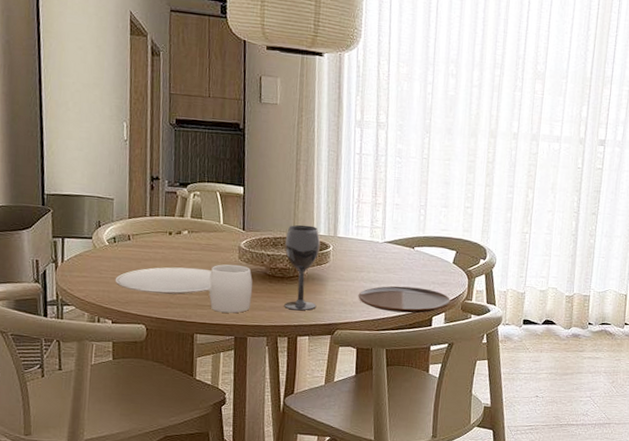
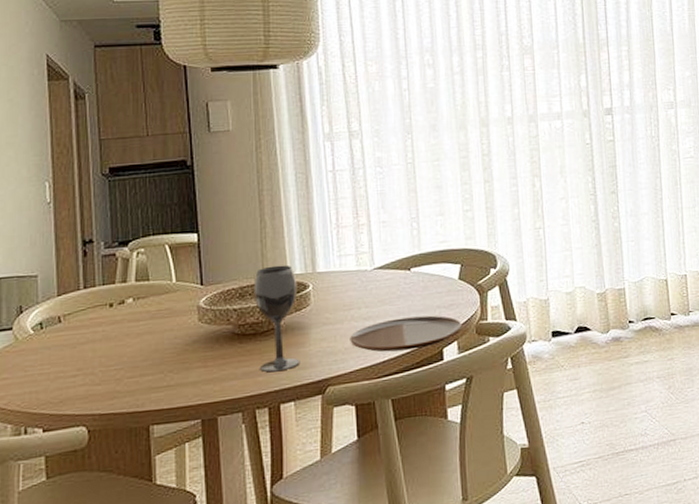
plate: present [115,267,211,295] -> none [44,341,166,385]
mug: present [209,264,253,313] -> none [164,328,219,393]

